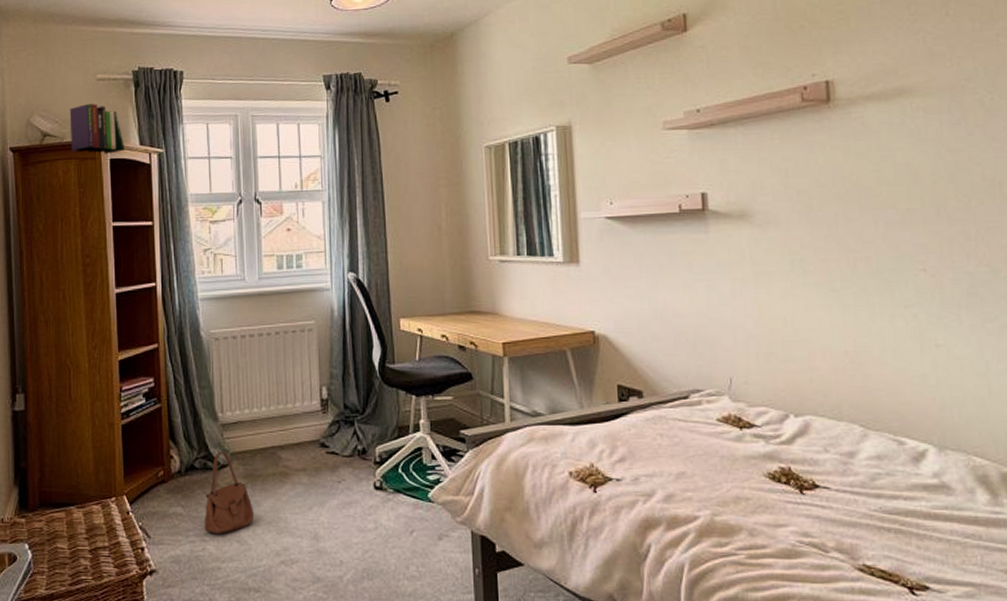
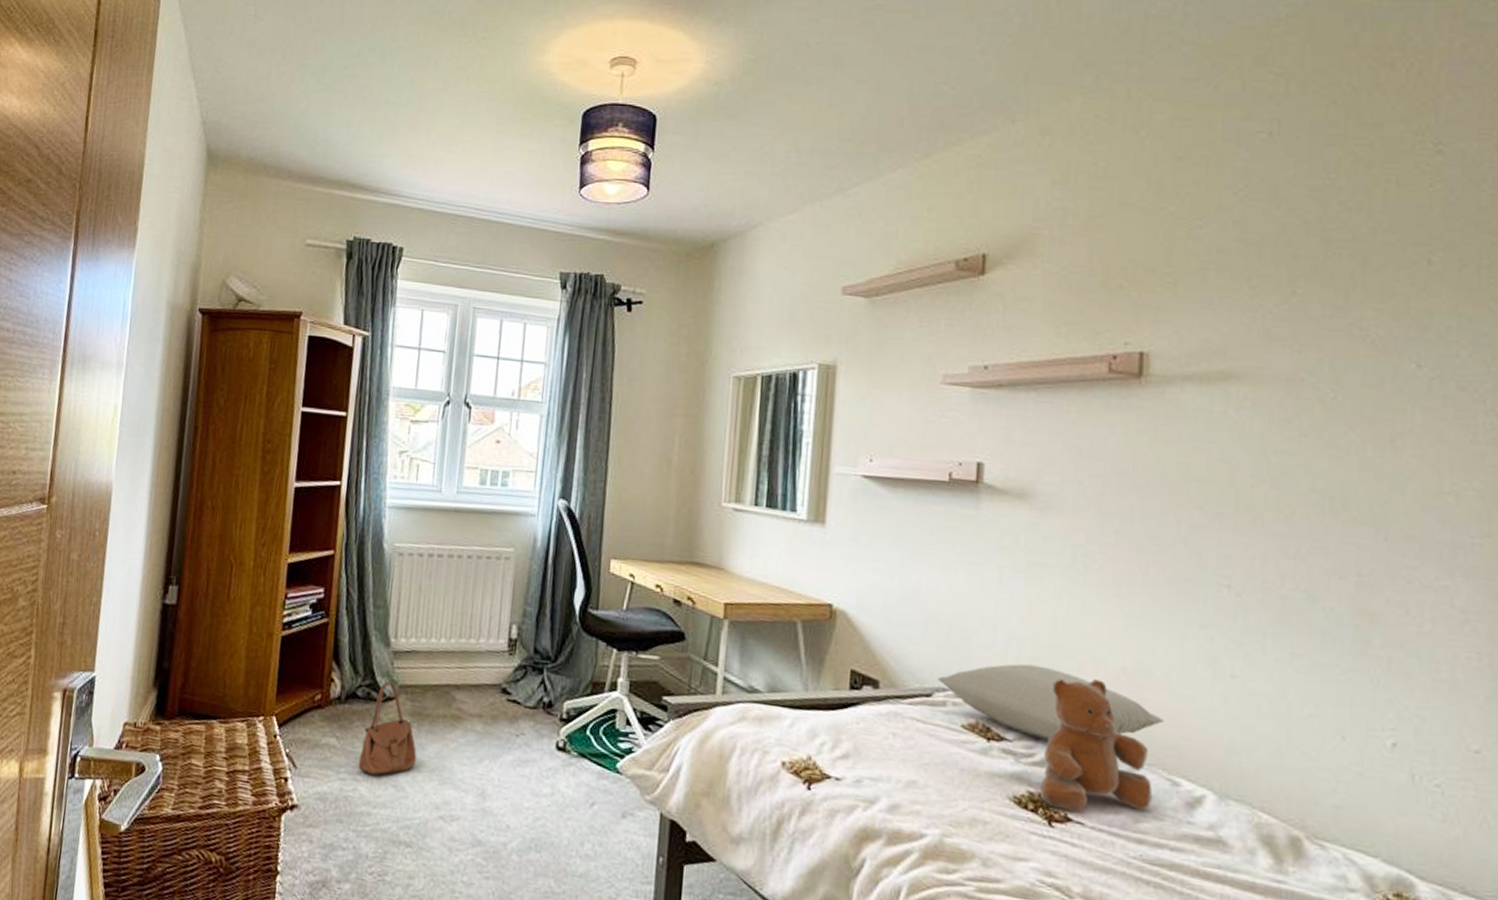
books: present [69,104,125,154] -> none [267,271,327,330]
pillow: none [691,359,885,422] -> present [937,663,1164,741]
teddy bear: none [788,364,884,478] -> present [1039,678,1153,812]

